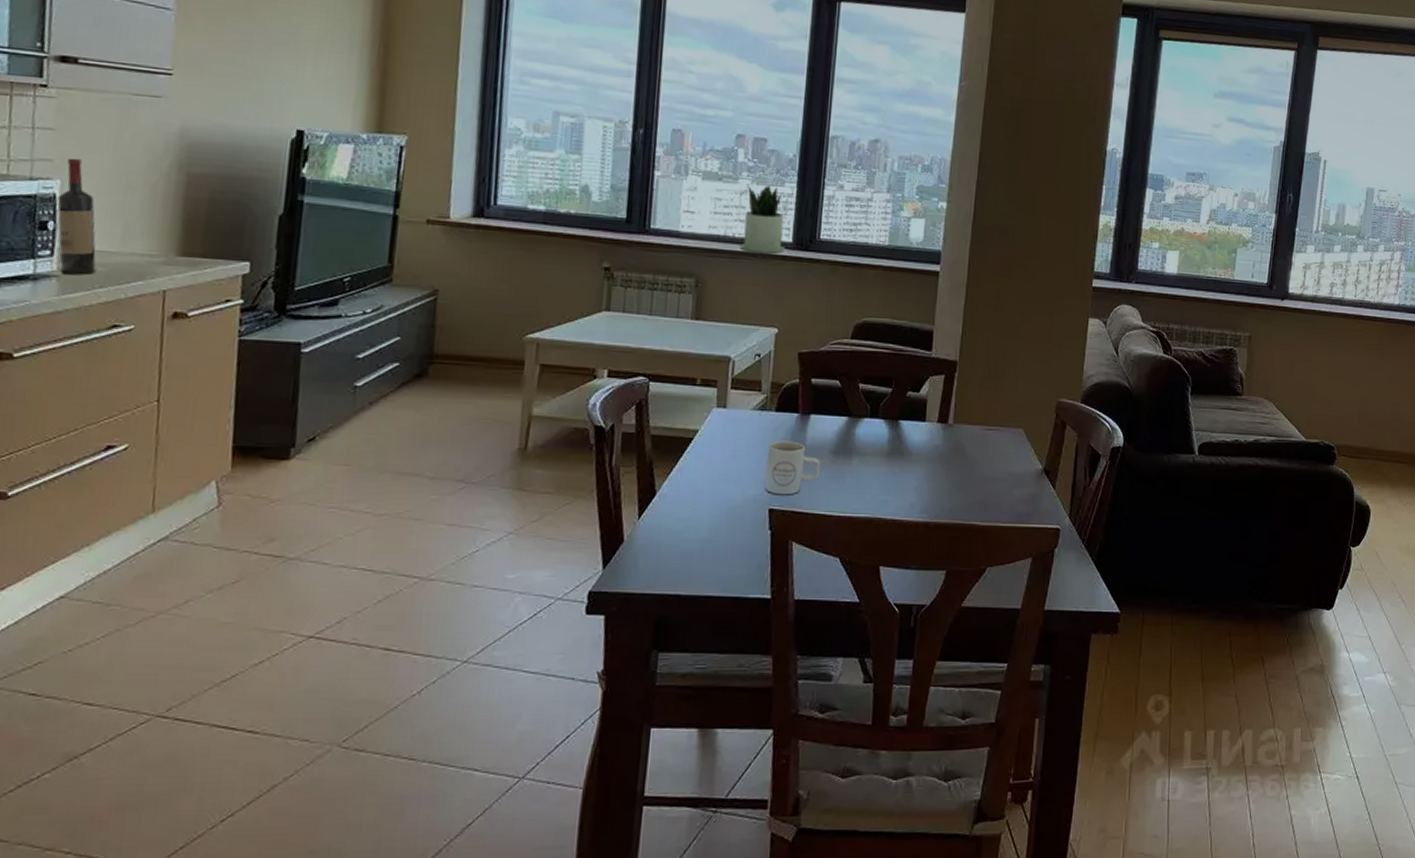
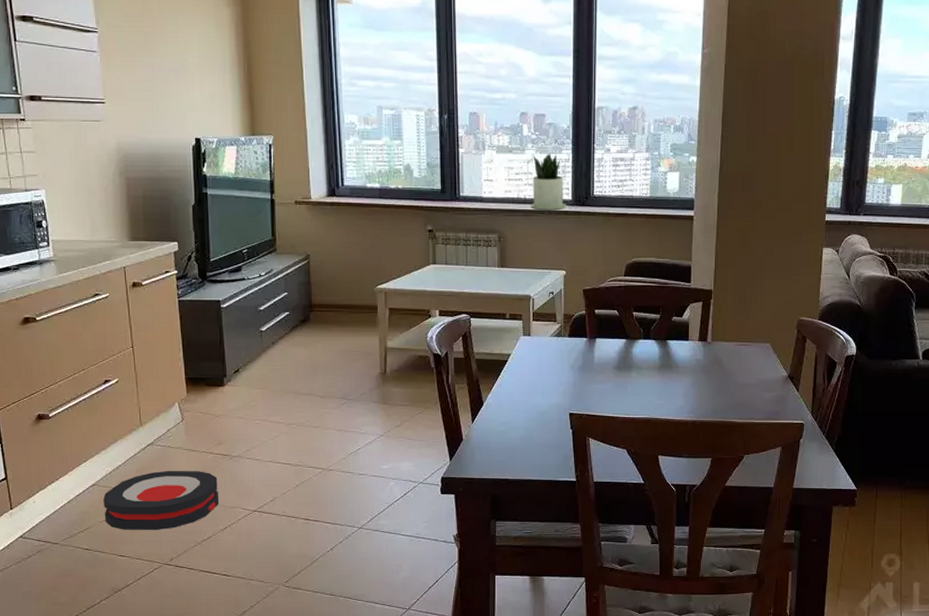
wine bottle: present [57,157,96,276] -> none [45,172,78,260]
robot vacuum: none [71,577,261,666] -> present [103,470,220,531]
mug: present [764,440,821,497] -> none [564,360,607,403]

